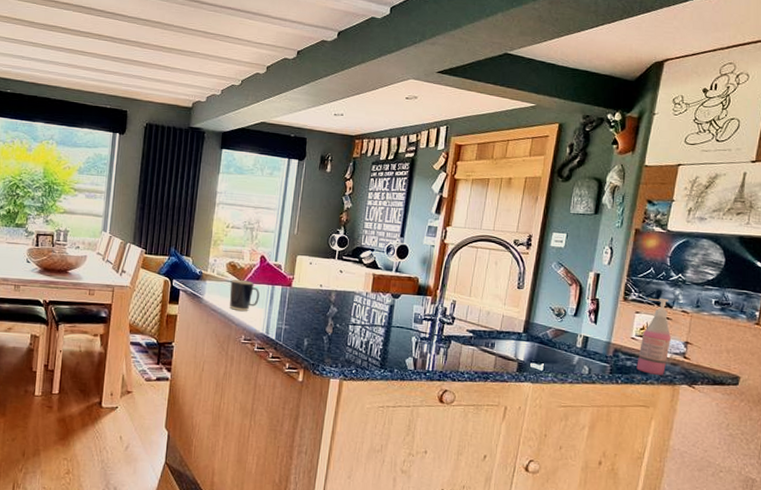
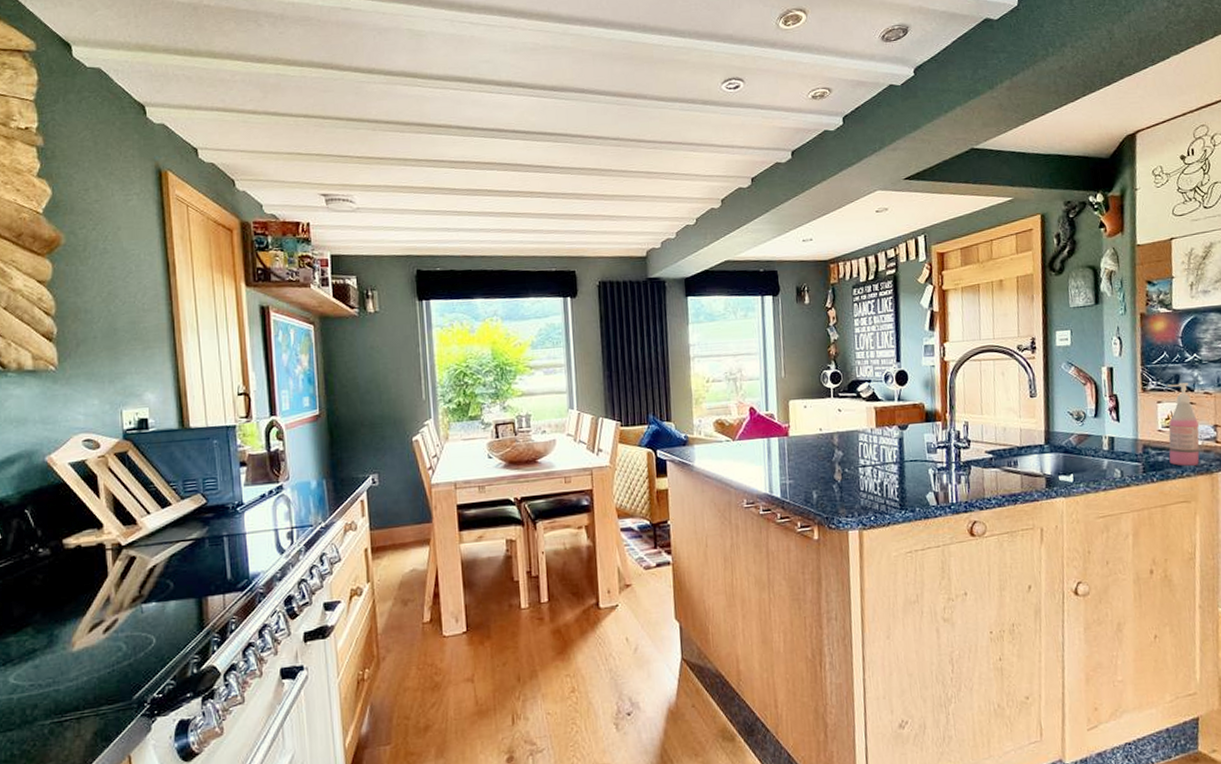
mug: present [229,279,259,311] -> none [720,437,756,473]

